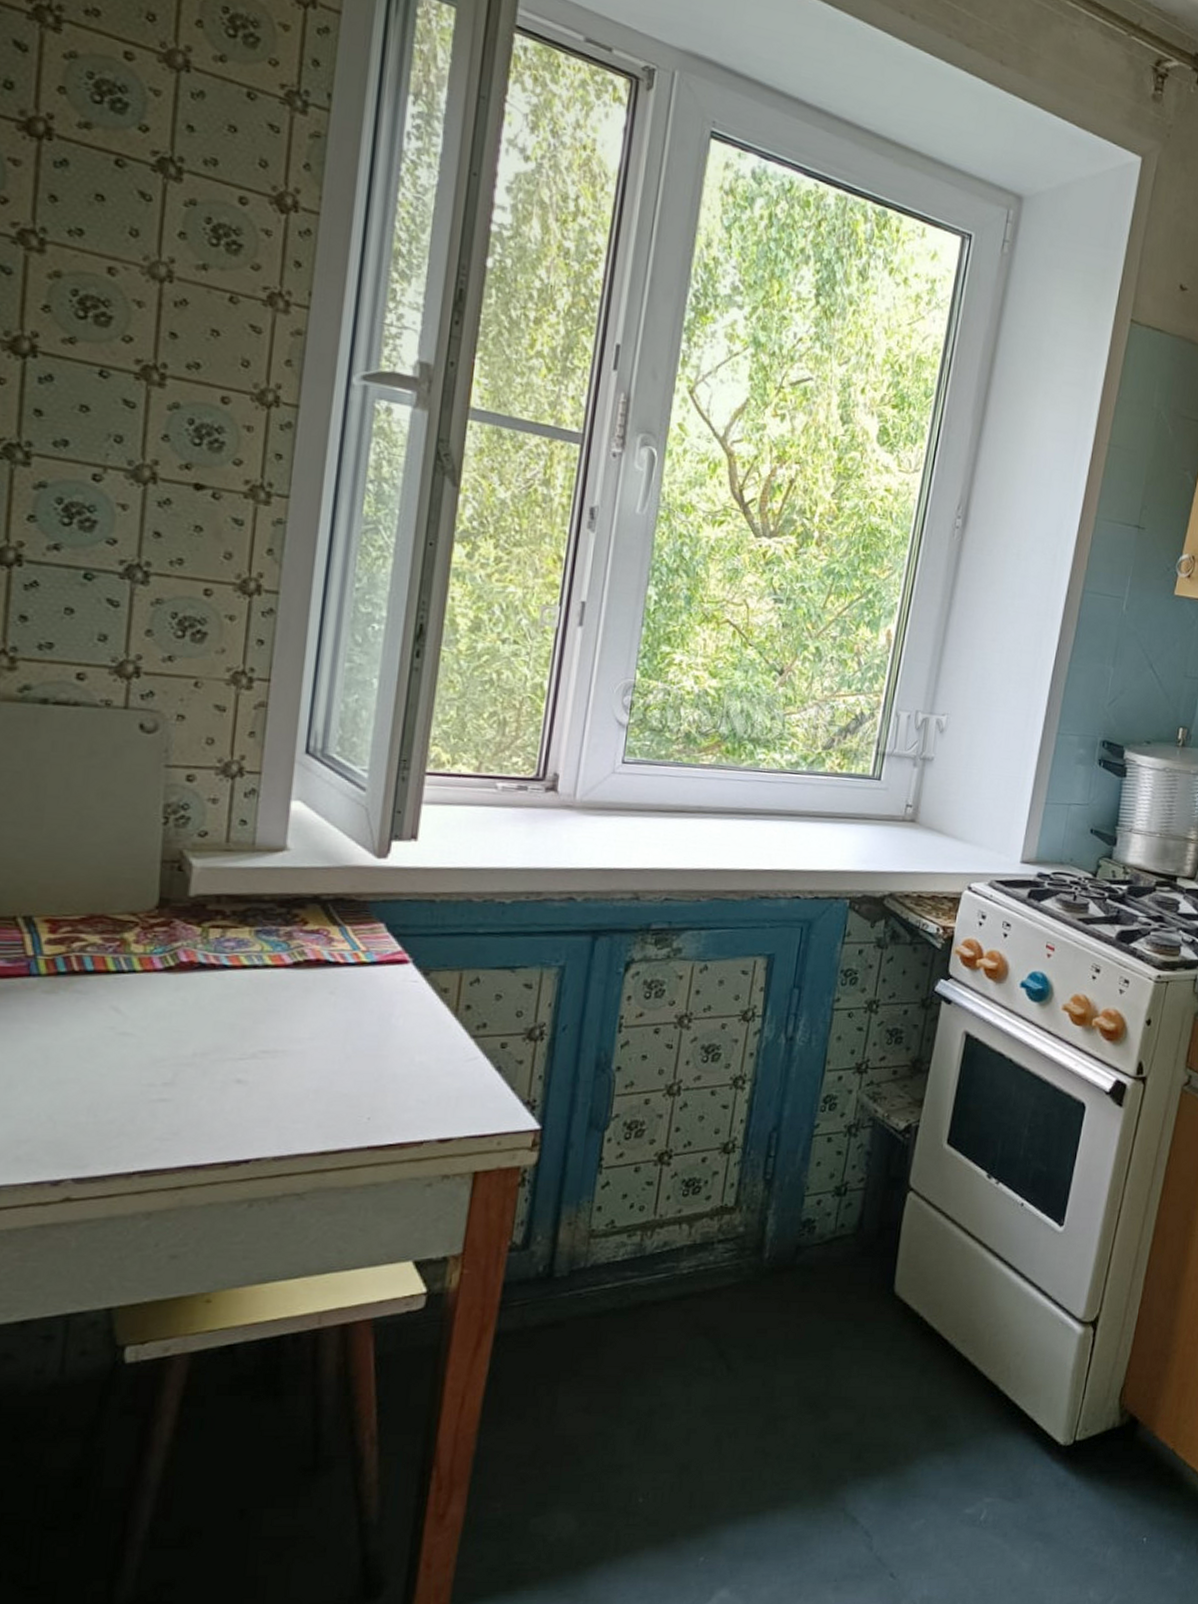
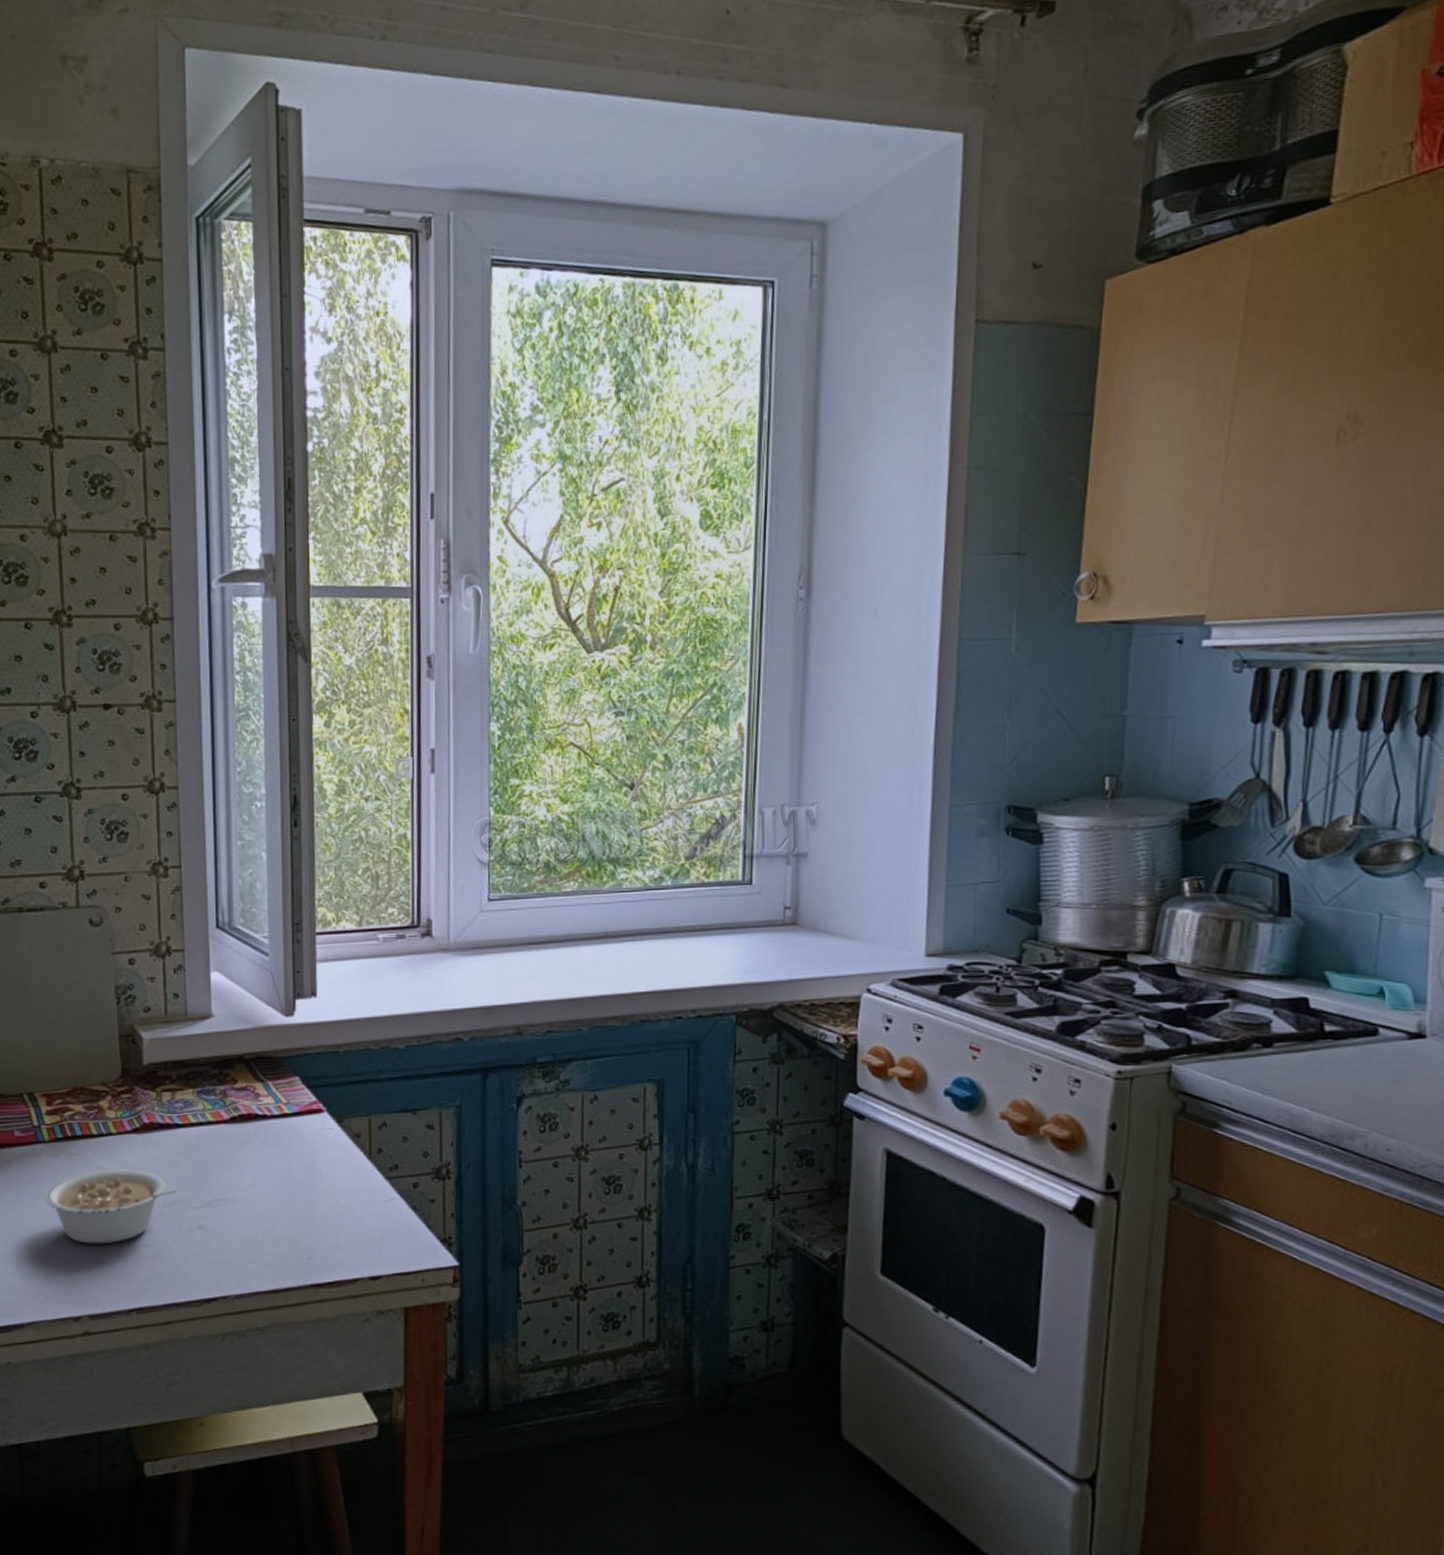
legume: none [30,1011,218,1097] -> present [44,1169,181,1244]

